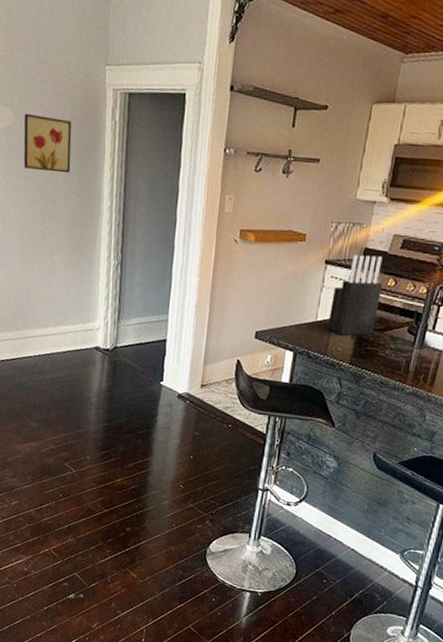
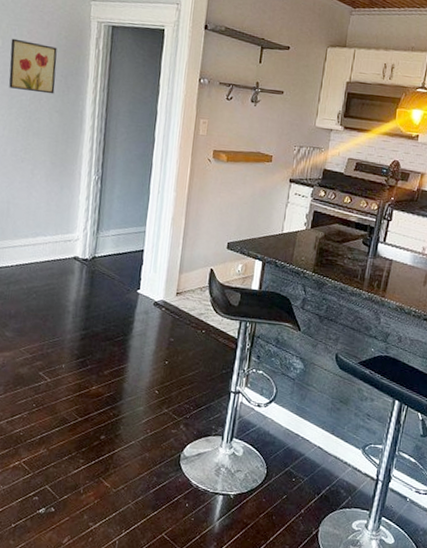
knife block: present [327,254,383,336] -> none [292,175,341,247]

